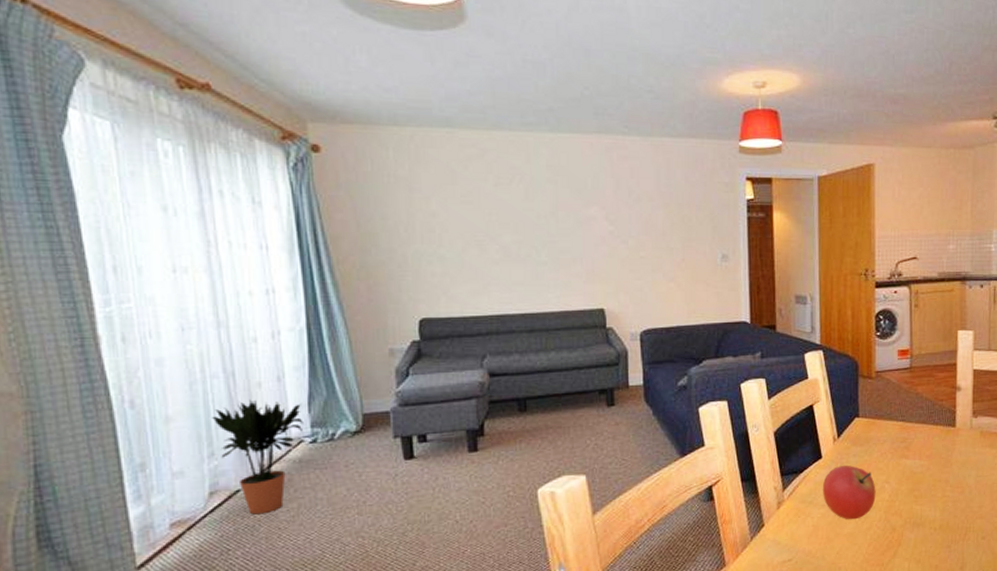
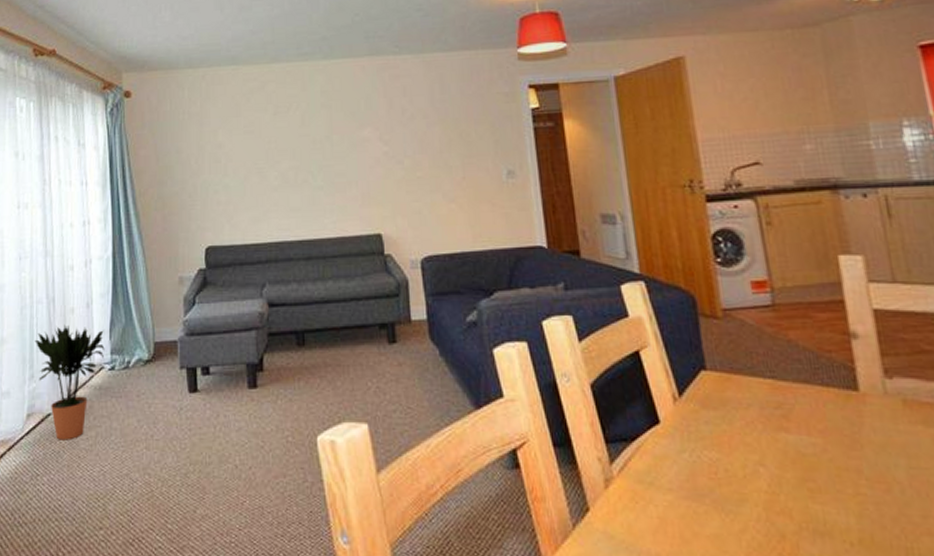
fruit: present [822,465,876,520] -> none [664,434,748,516]

